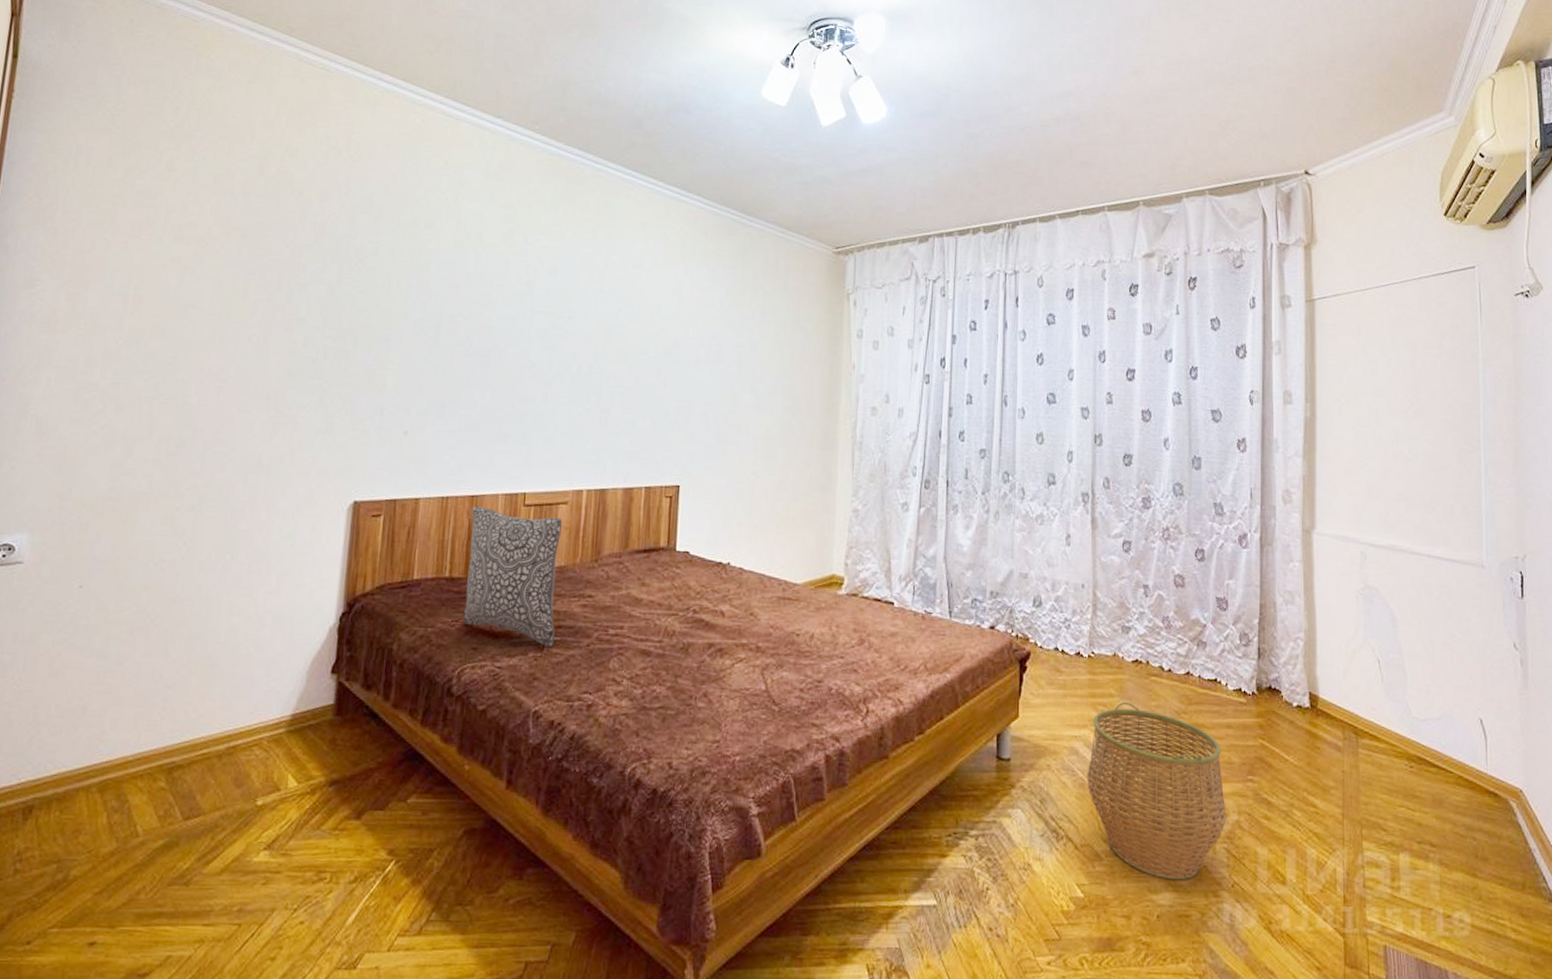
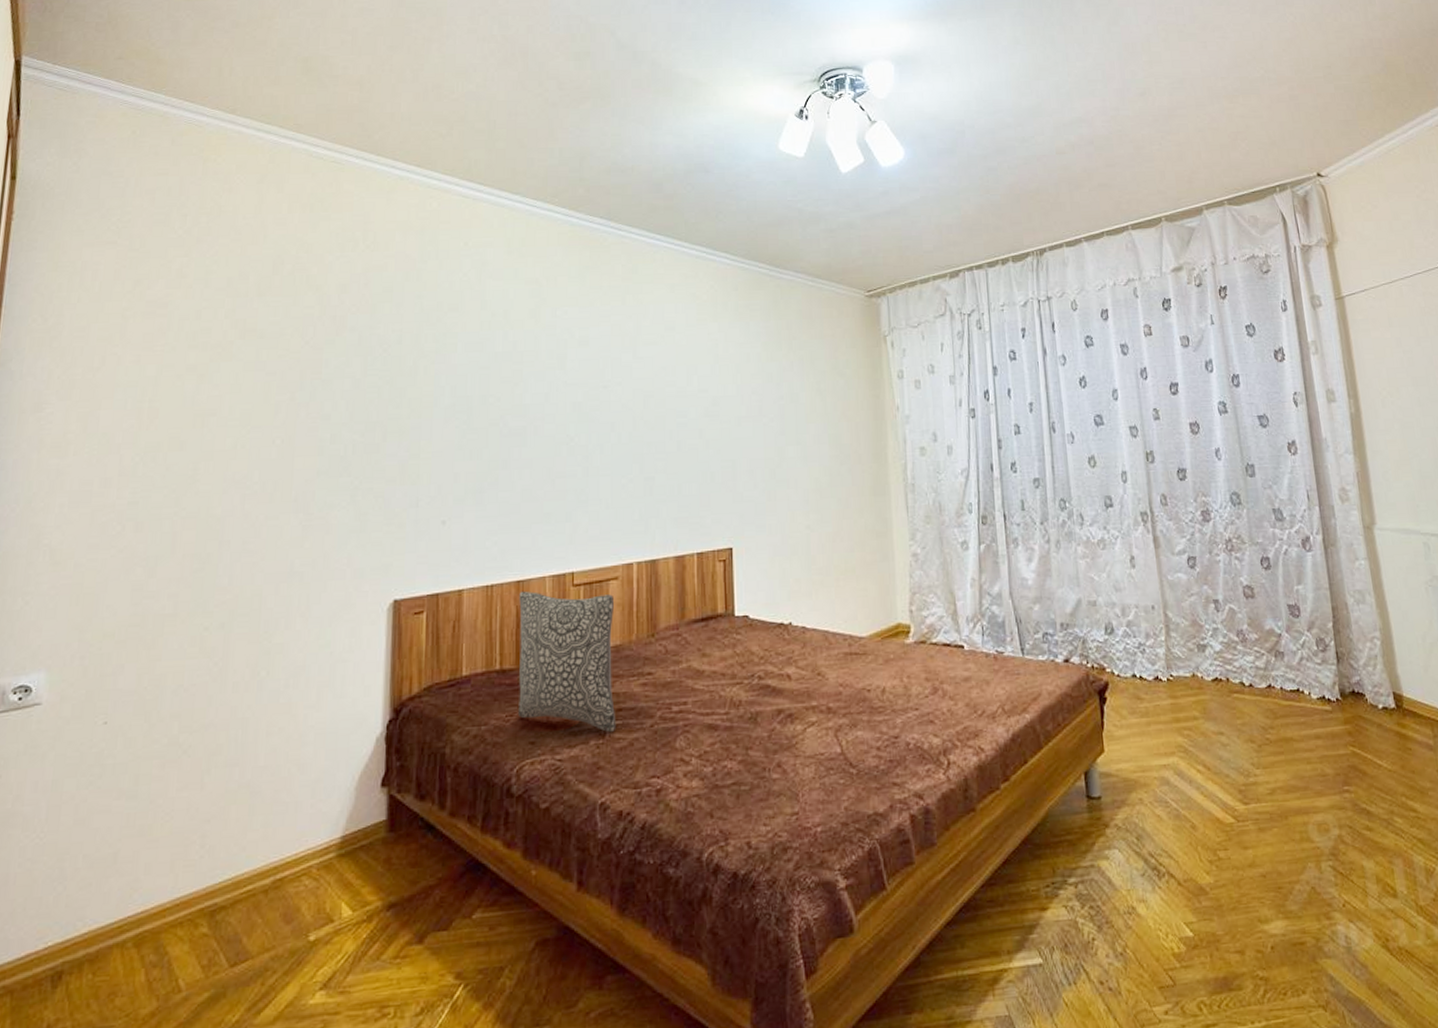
basket: present [1087,701,1228,880] -> none [1180,723,1329,907]

